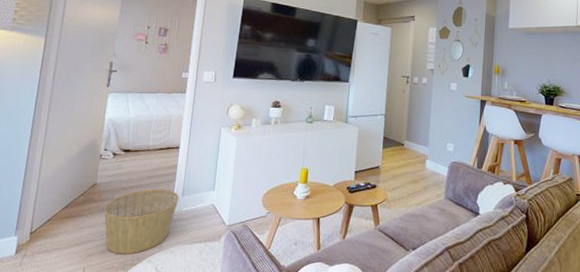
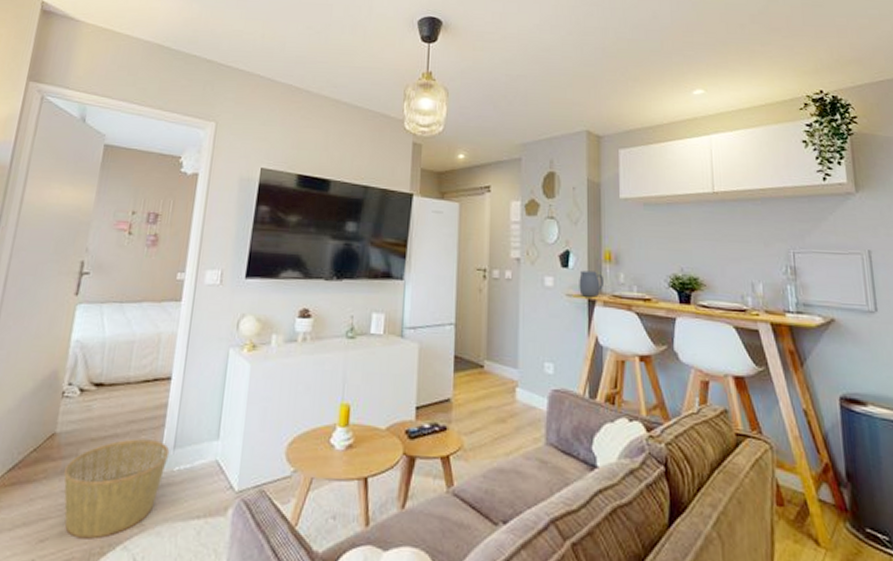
beer mug: none [475,79,493,99] -> present [579,270,603,297]

